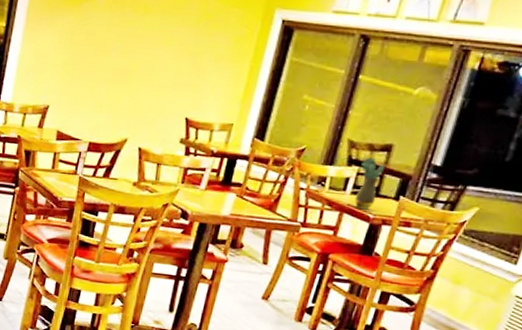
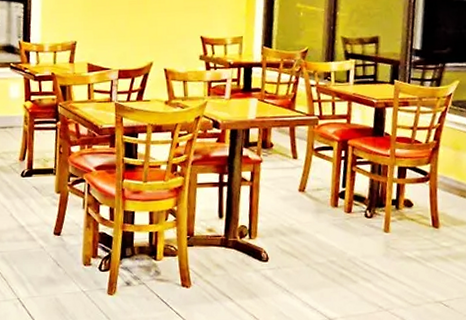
vase: present [354,154,386,210] -> none [356,48,377,97]

